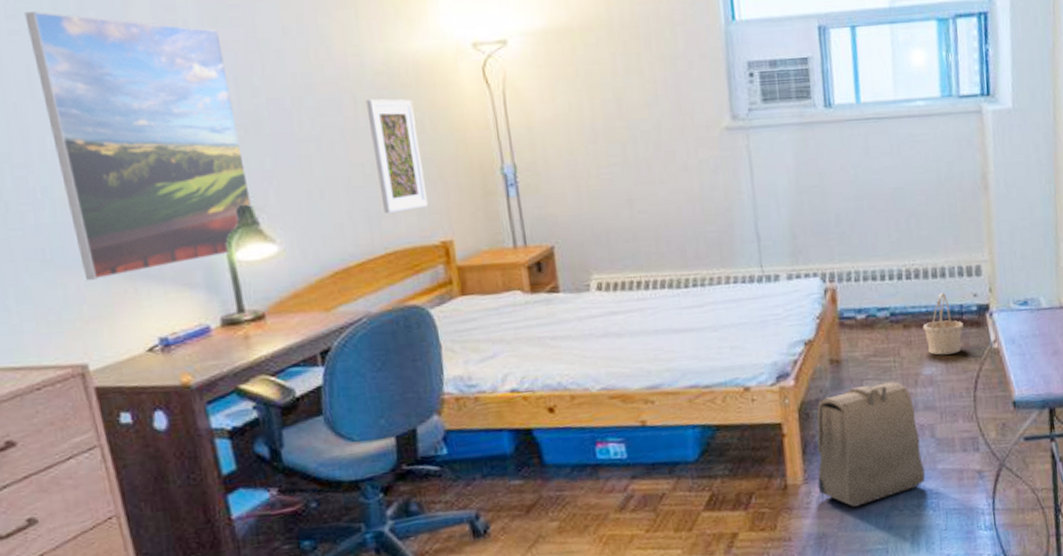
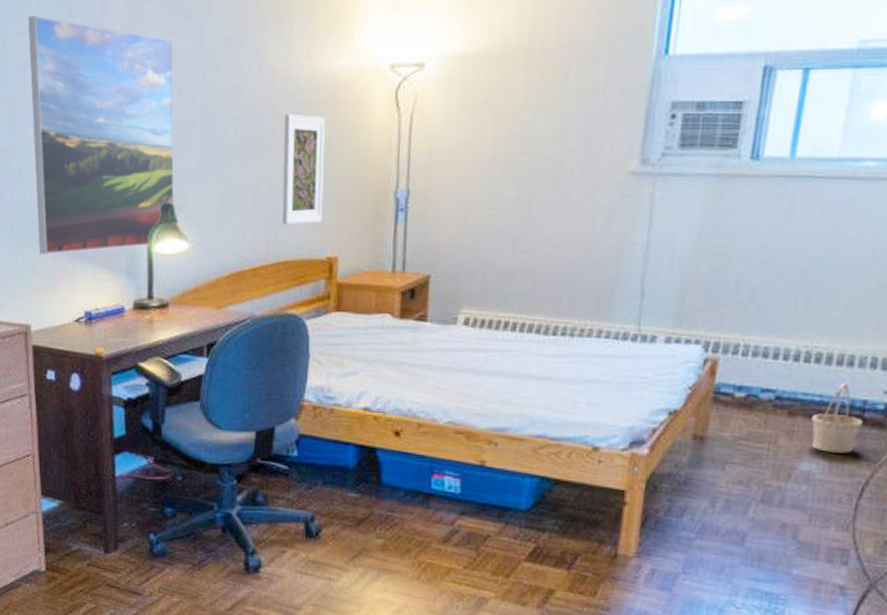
backpack: present [816,381,926,507] -> none [650,468,780,593]

